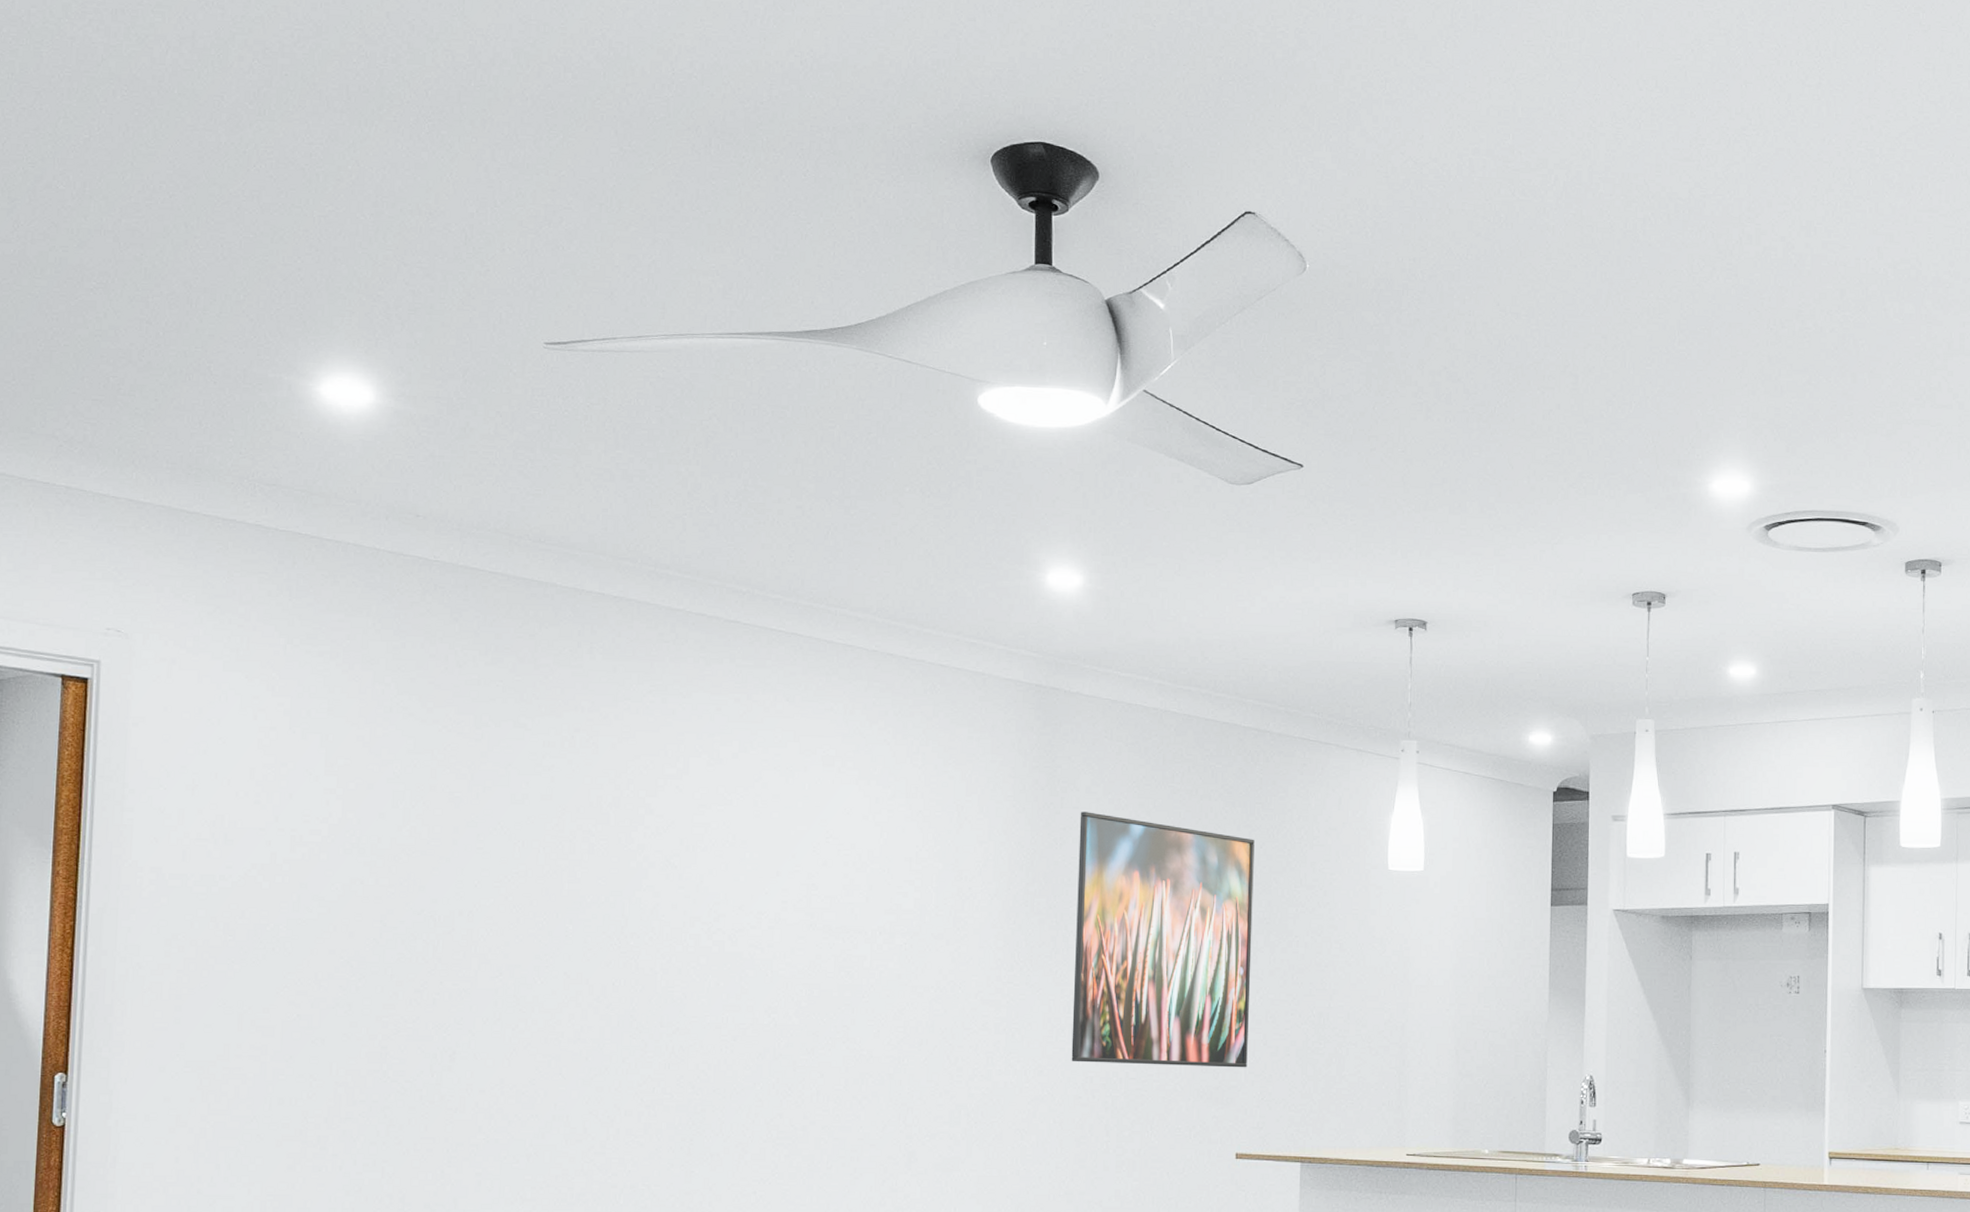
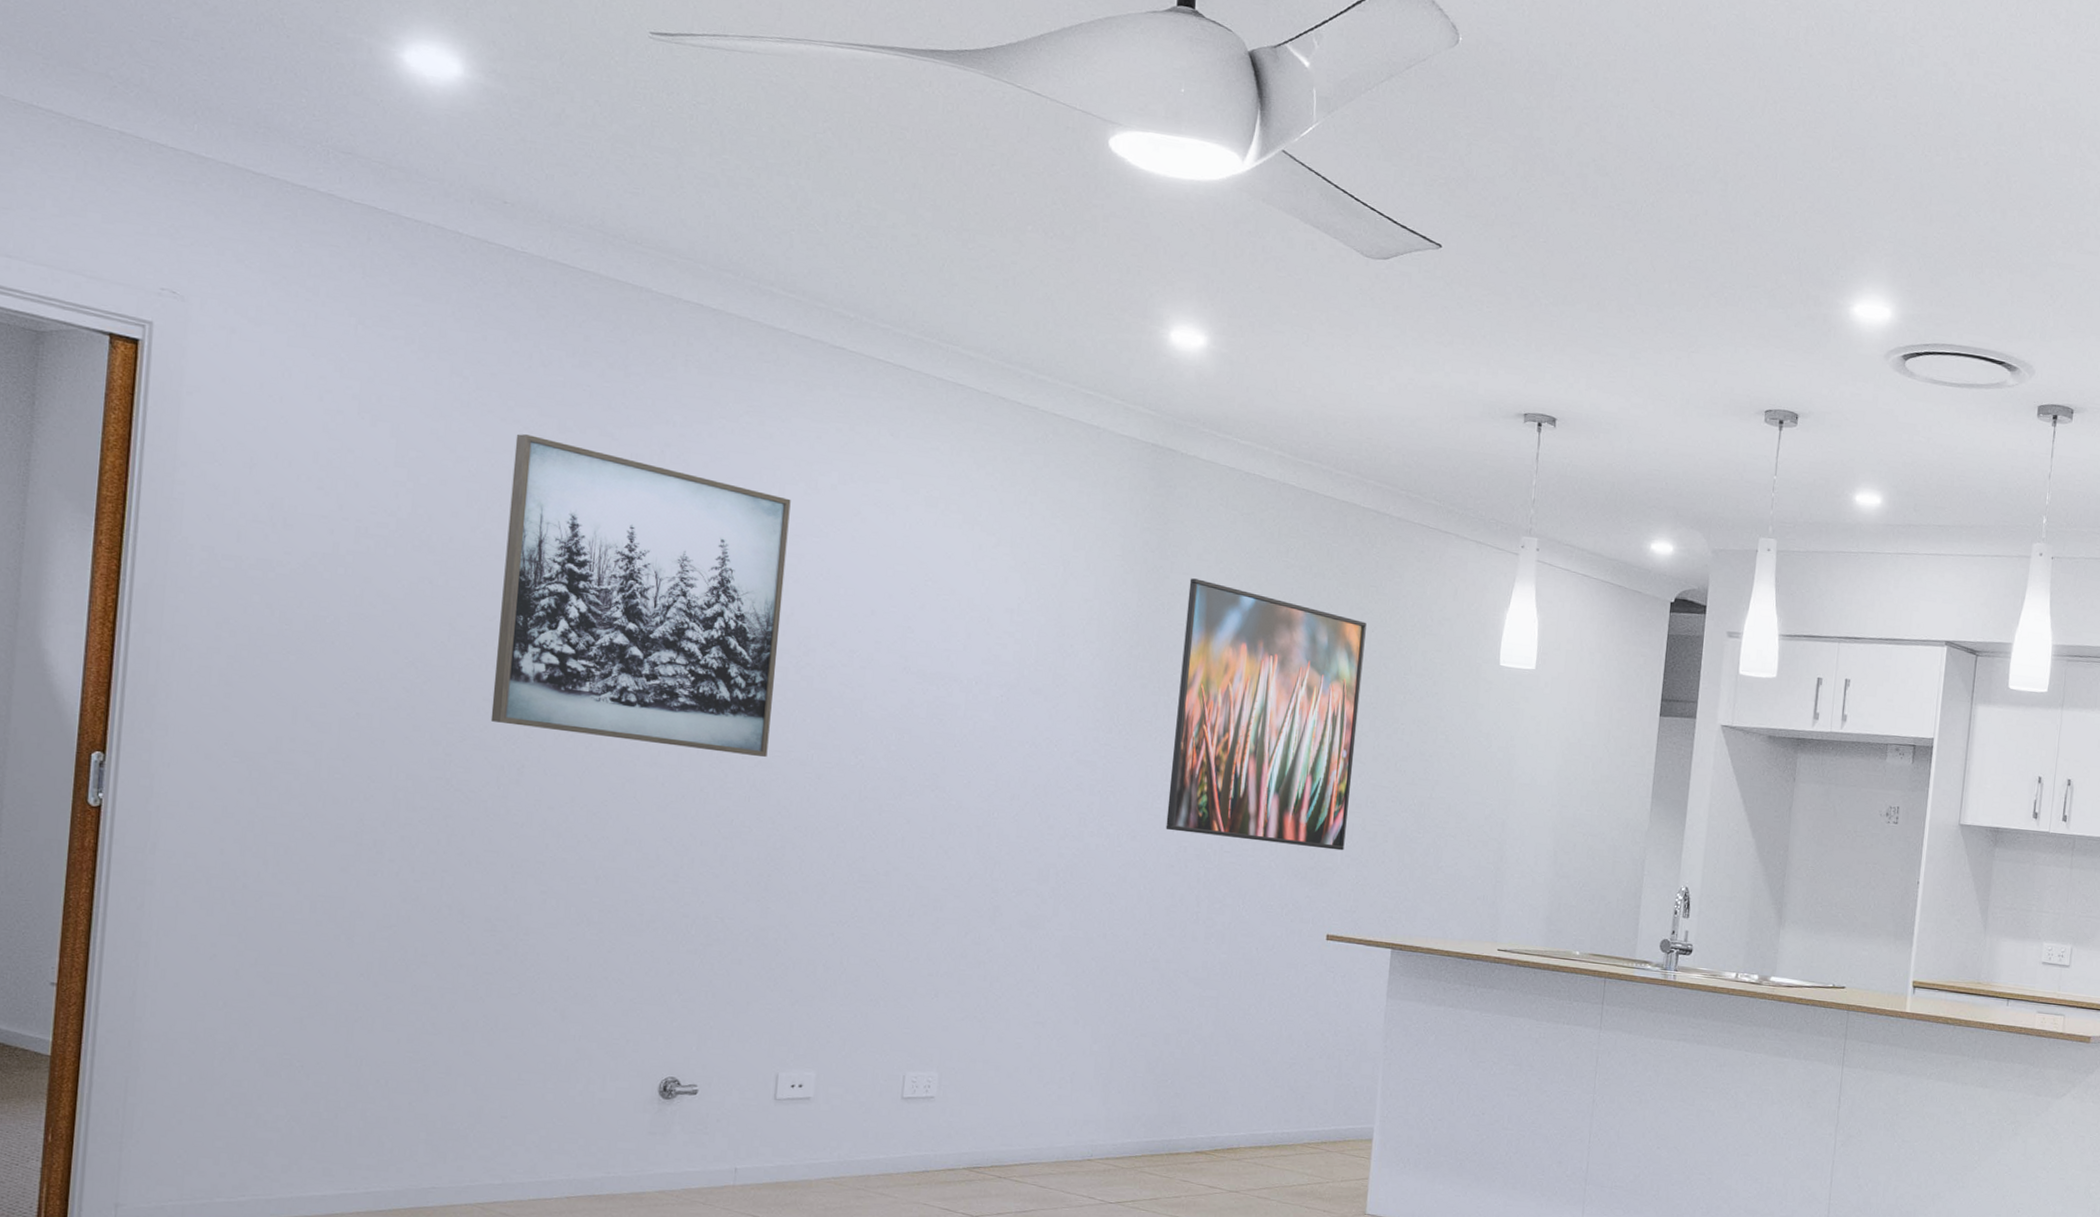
wall art: none [422,733,695,1023] -> present [490,434,791,757]

